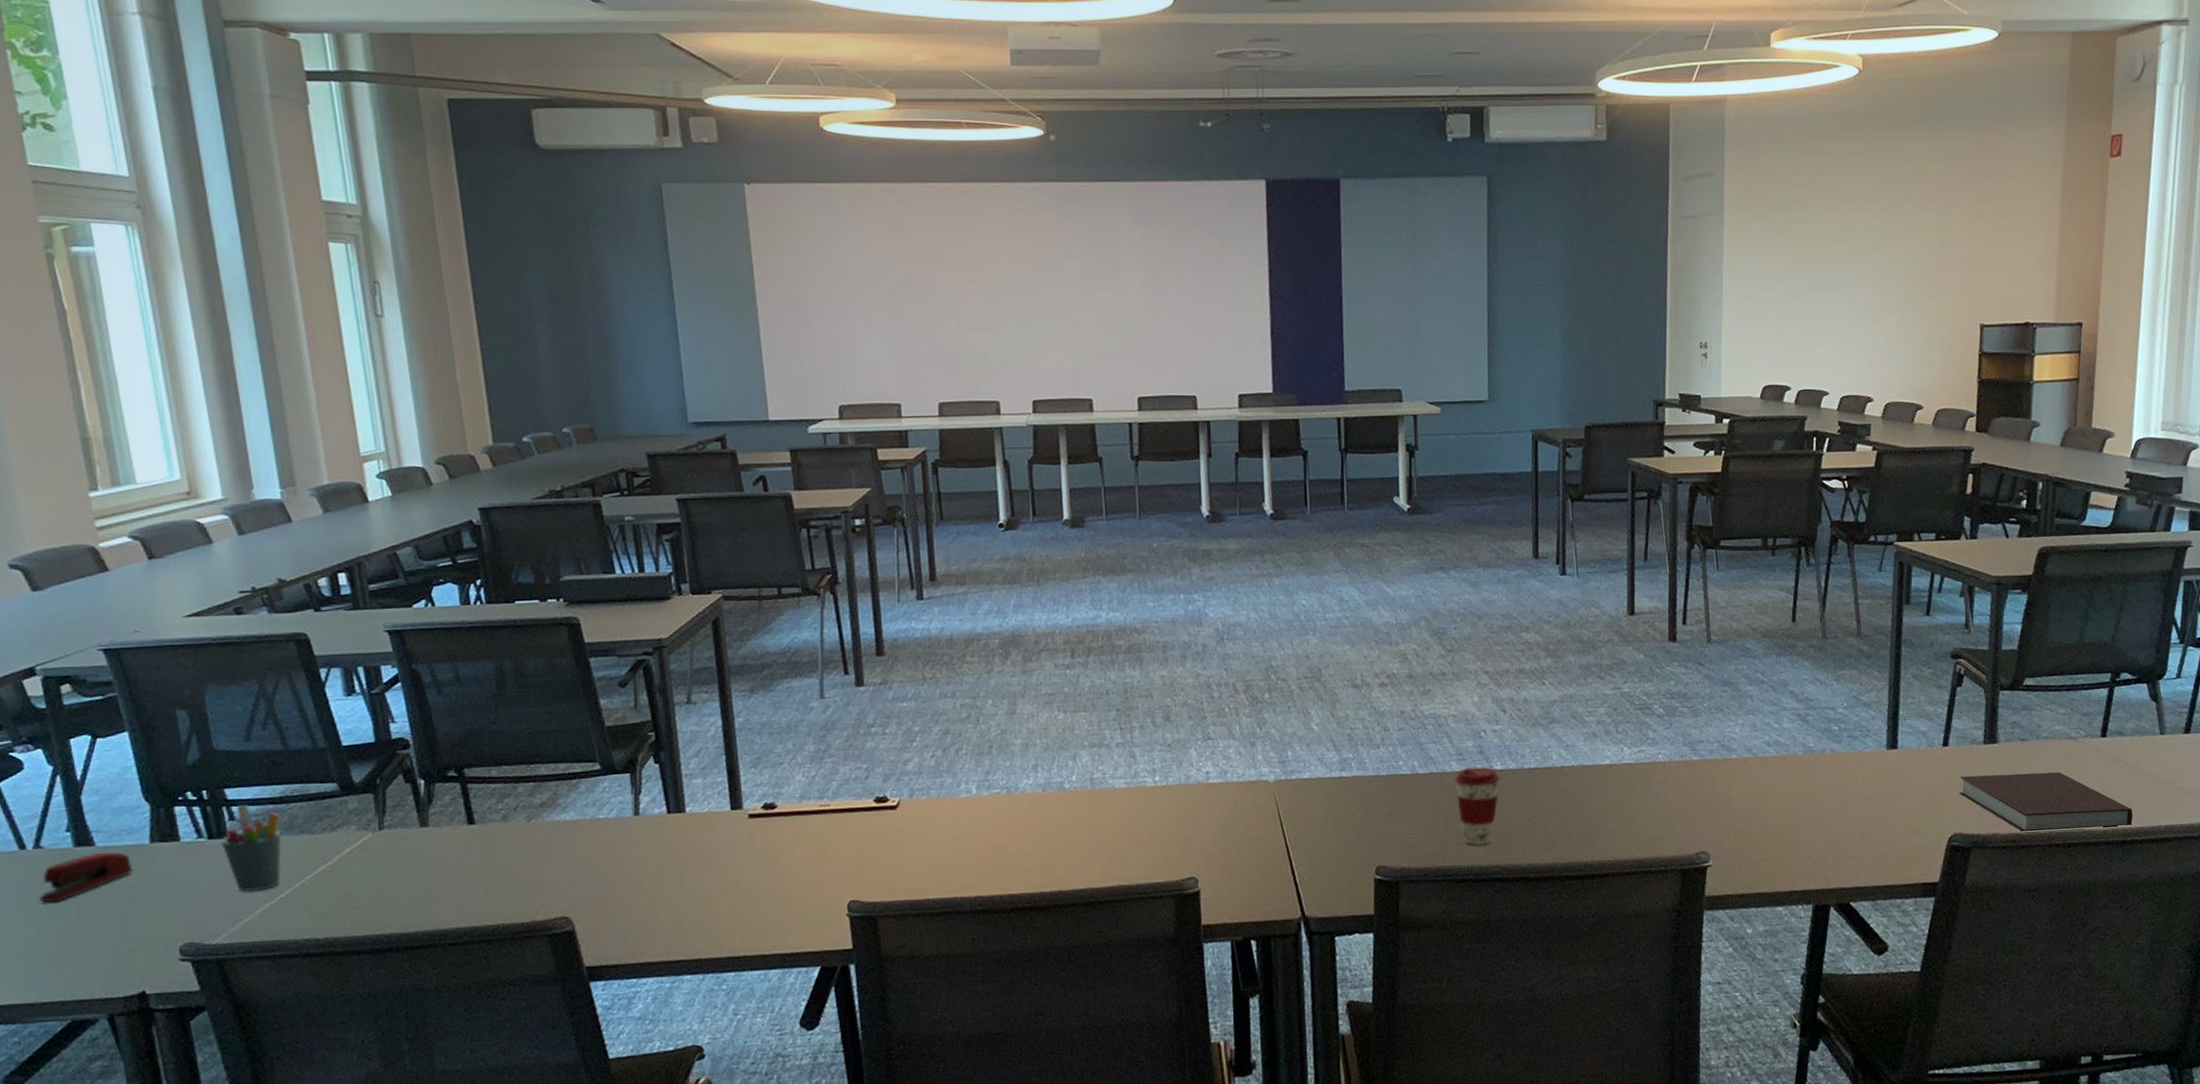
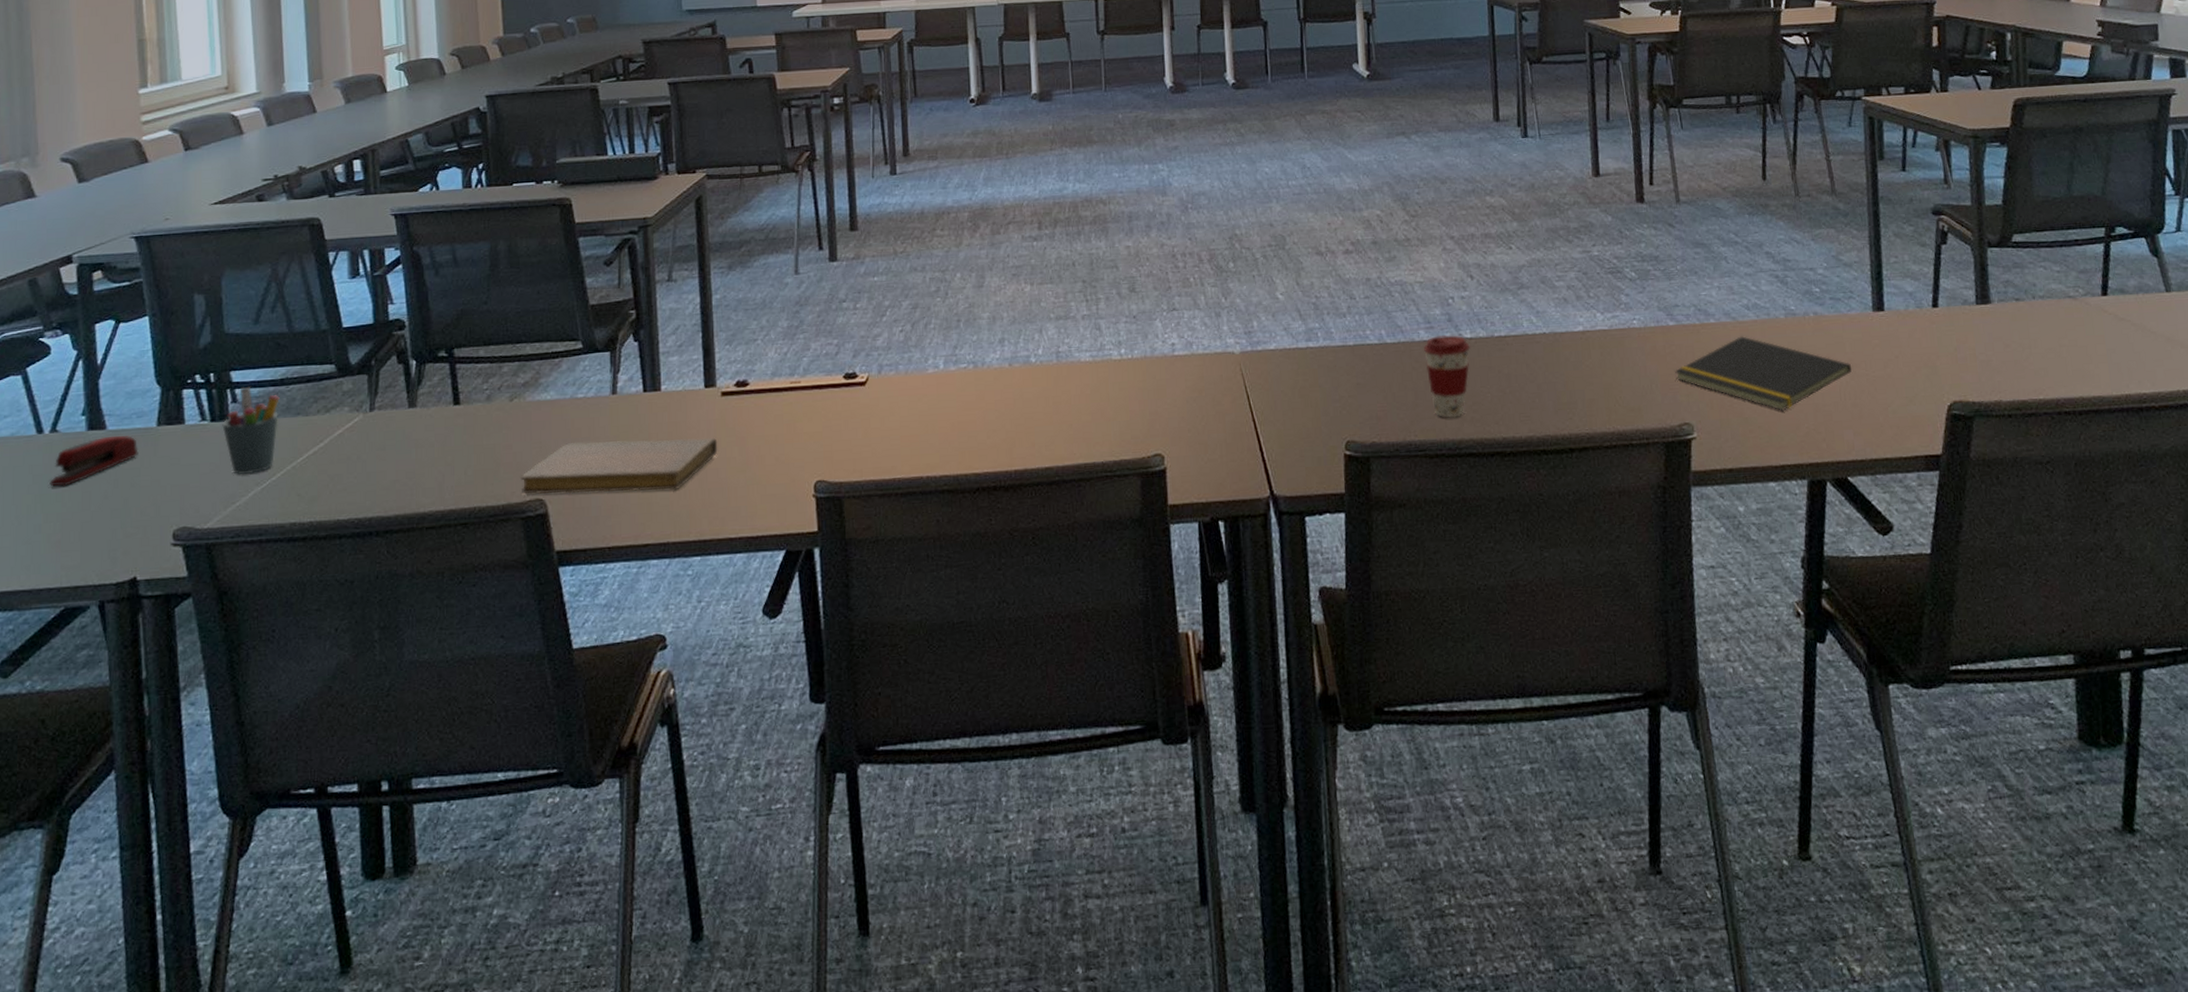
notebook: none [544,858,748,912] -> present [520,437,718,494]
notepad: none [1696,771,1863,841] -> present [1675,336,1852,411]
notebook: present [1959,771,2132,833] -> none [1953,333,2147,400]

